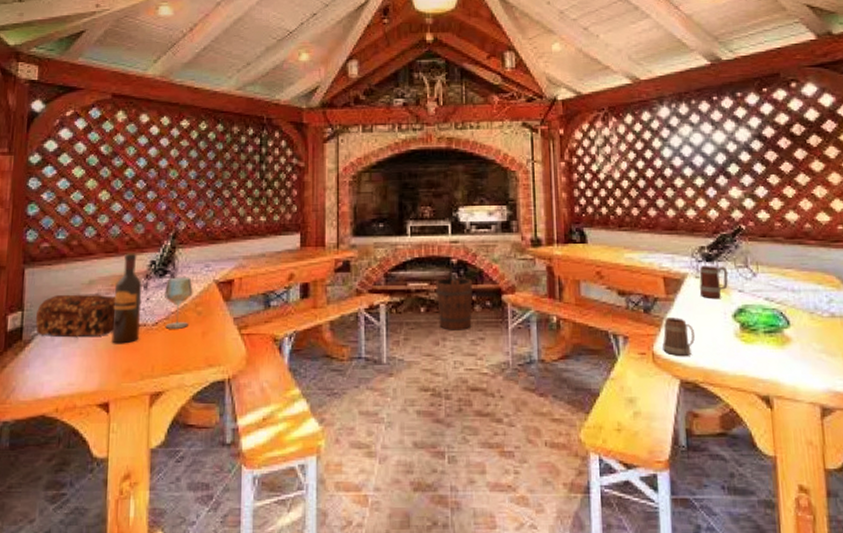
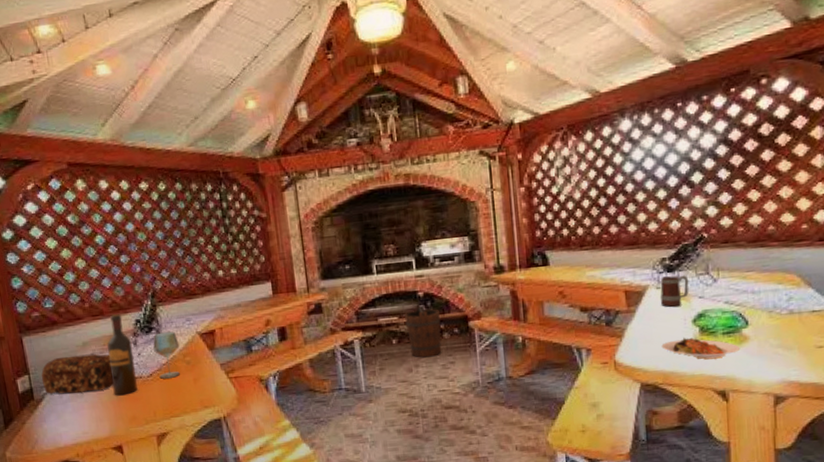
beer mug: present [662,317,695,357] -> none [624,327,655,363]
salad: none [701,332,783,360] -> present [661,337,741,360]

